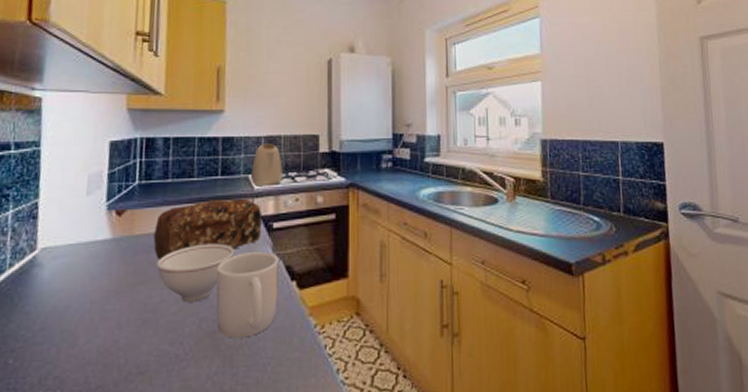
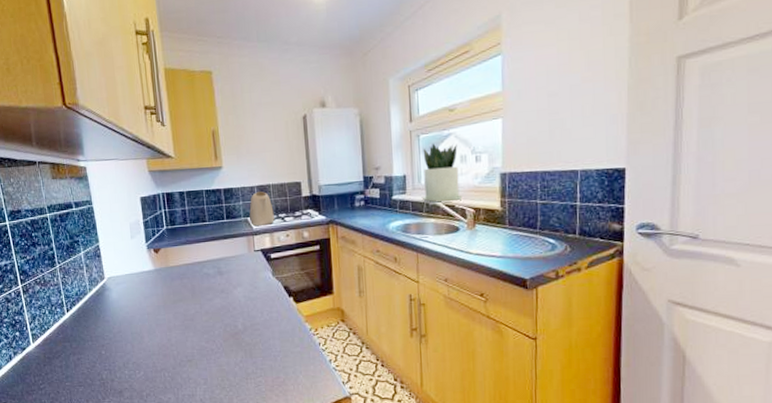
bread loaf: present [153,198,263,260] -> none [183,236,263,284]
bowl: present [156,243,235,303] -> none [188,271,244,314]
mug: present [215,252,279,339] -> none [232,276,281,338]
planter: none [457,102,503,169] -> present [421,143,464,203]

